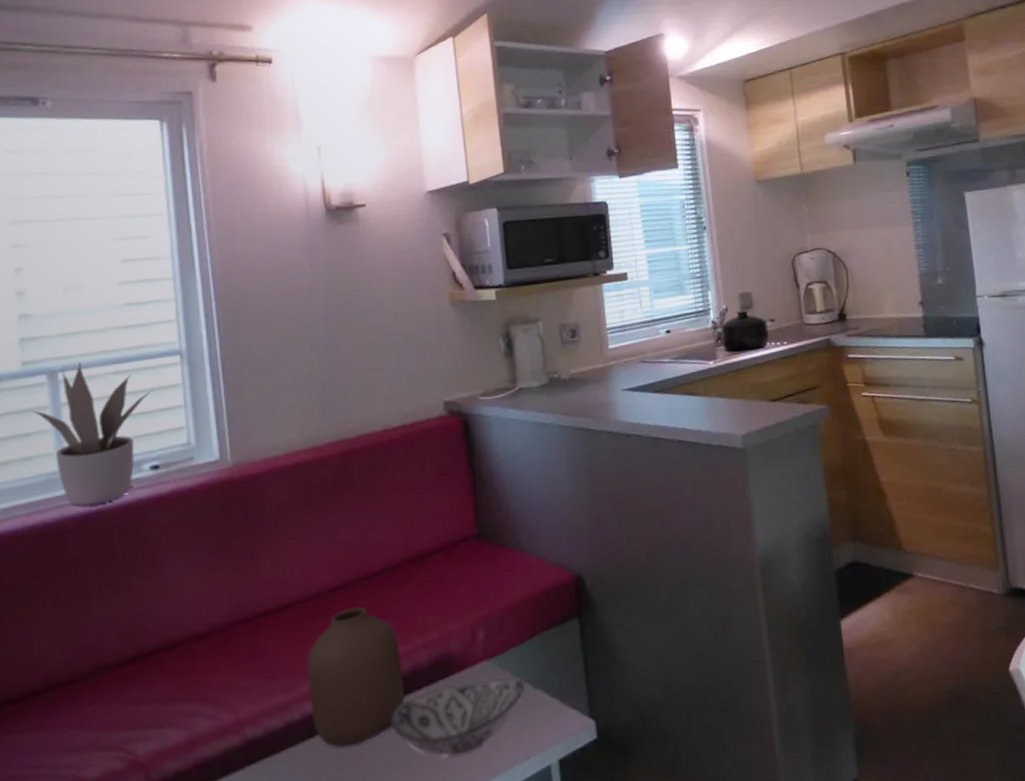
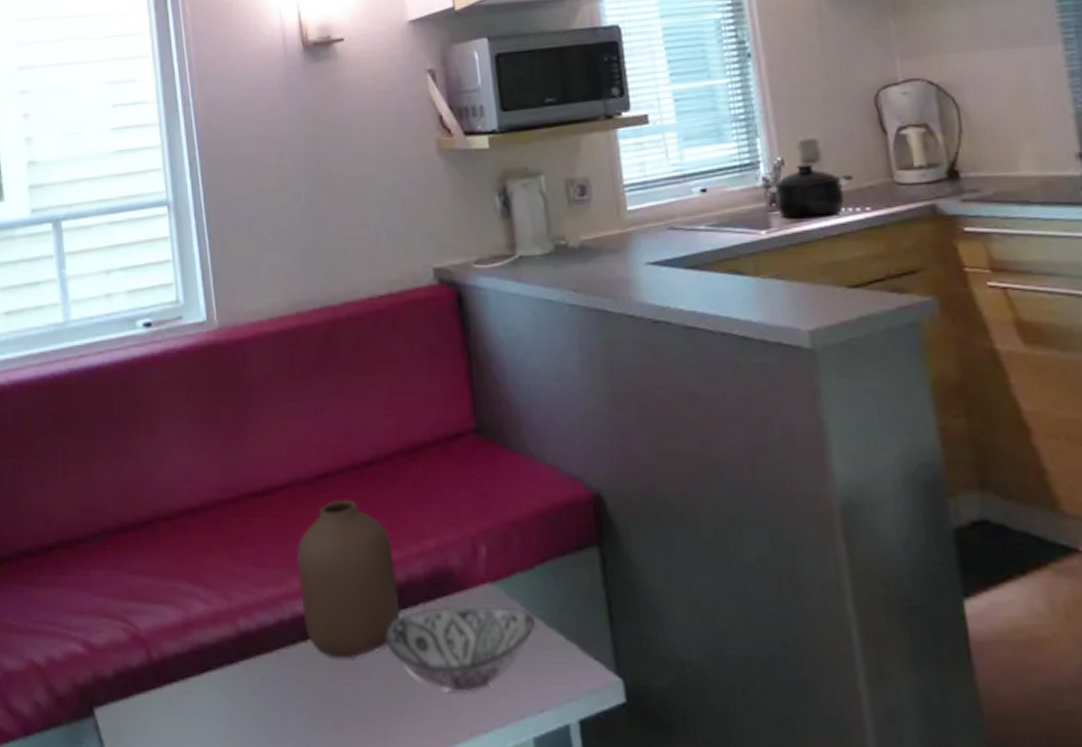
potted plant: present [30,362,152,506] -> none [39,211,143,360]

